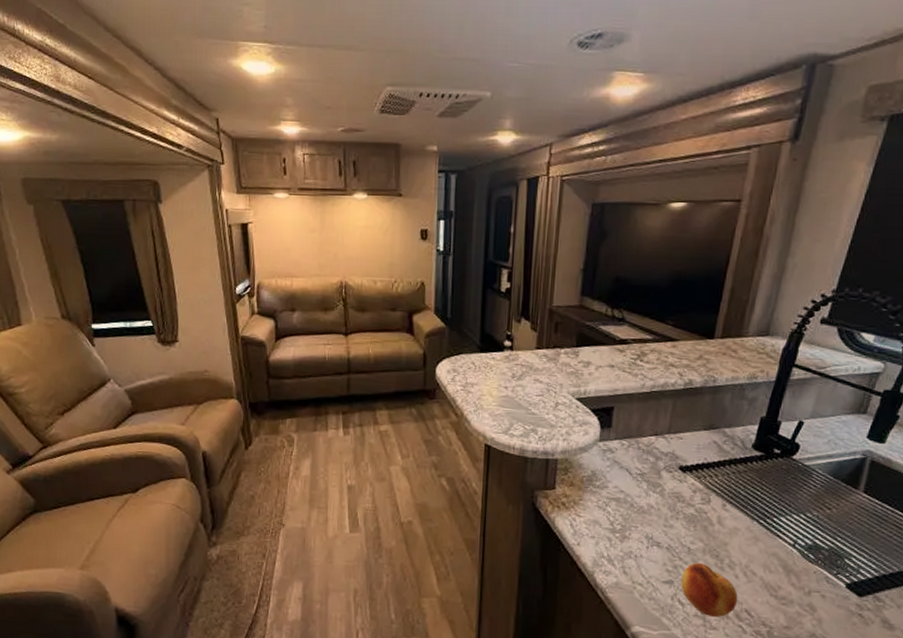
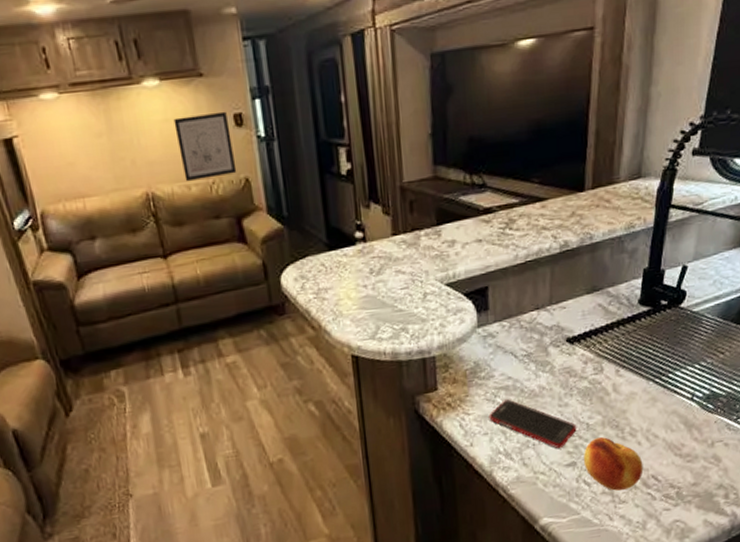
wall art: none [372,226,416,278] -> present [173,111,237,182]
cell phone: none [598,510,679,566] -> present [489,399,577,449]

